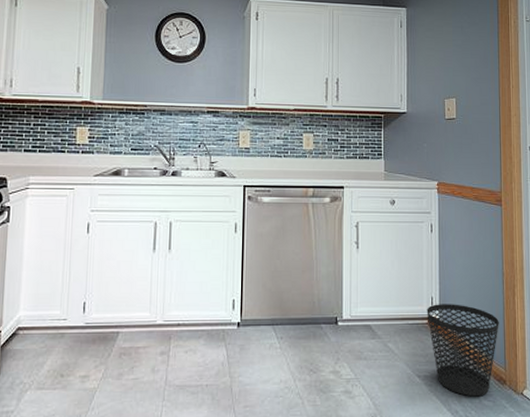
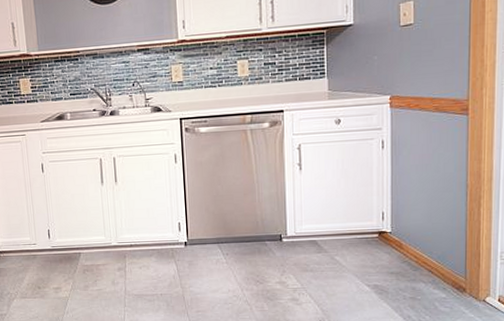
wastebasket: present [427,304,499,397] -> none [377,218,460,304]

